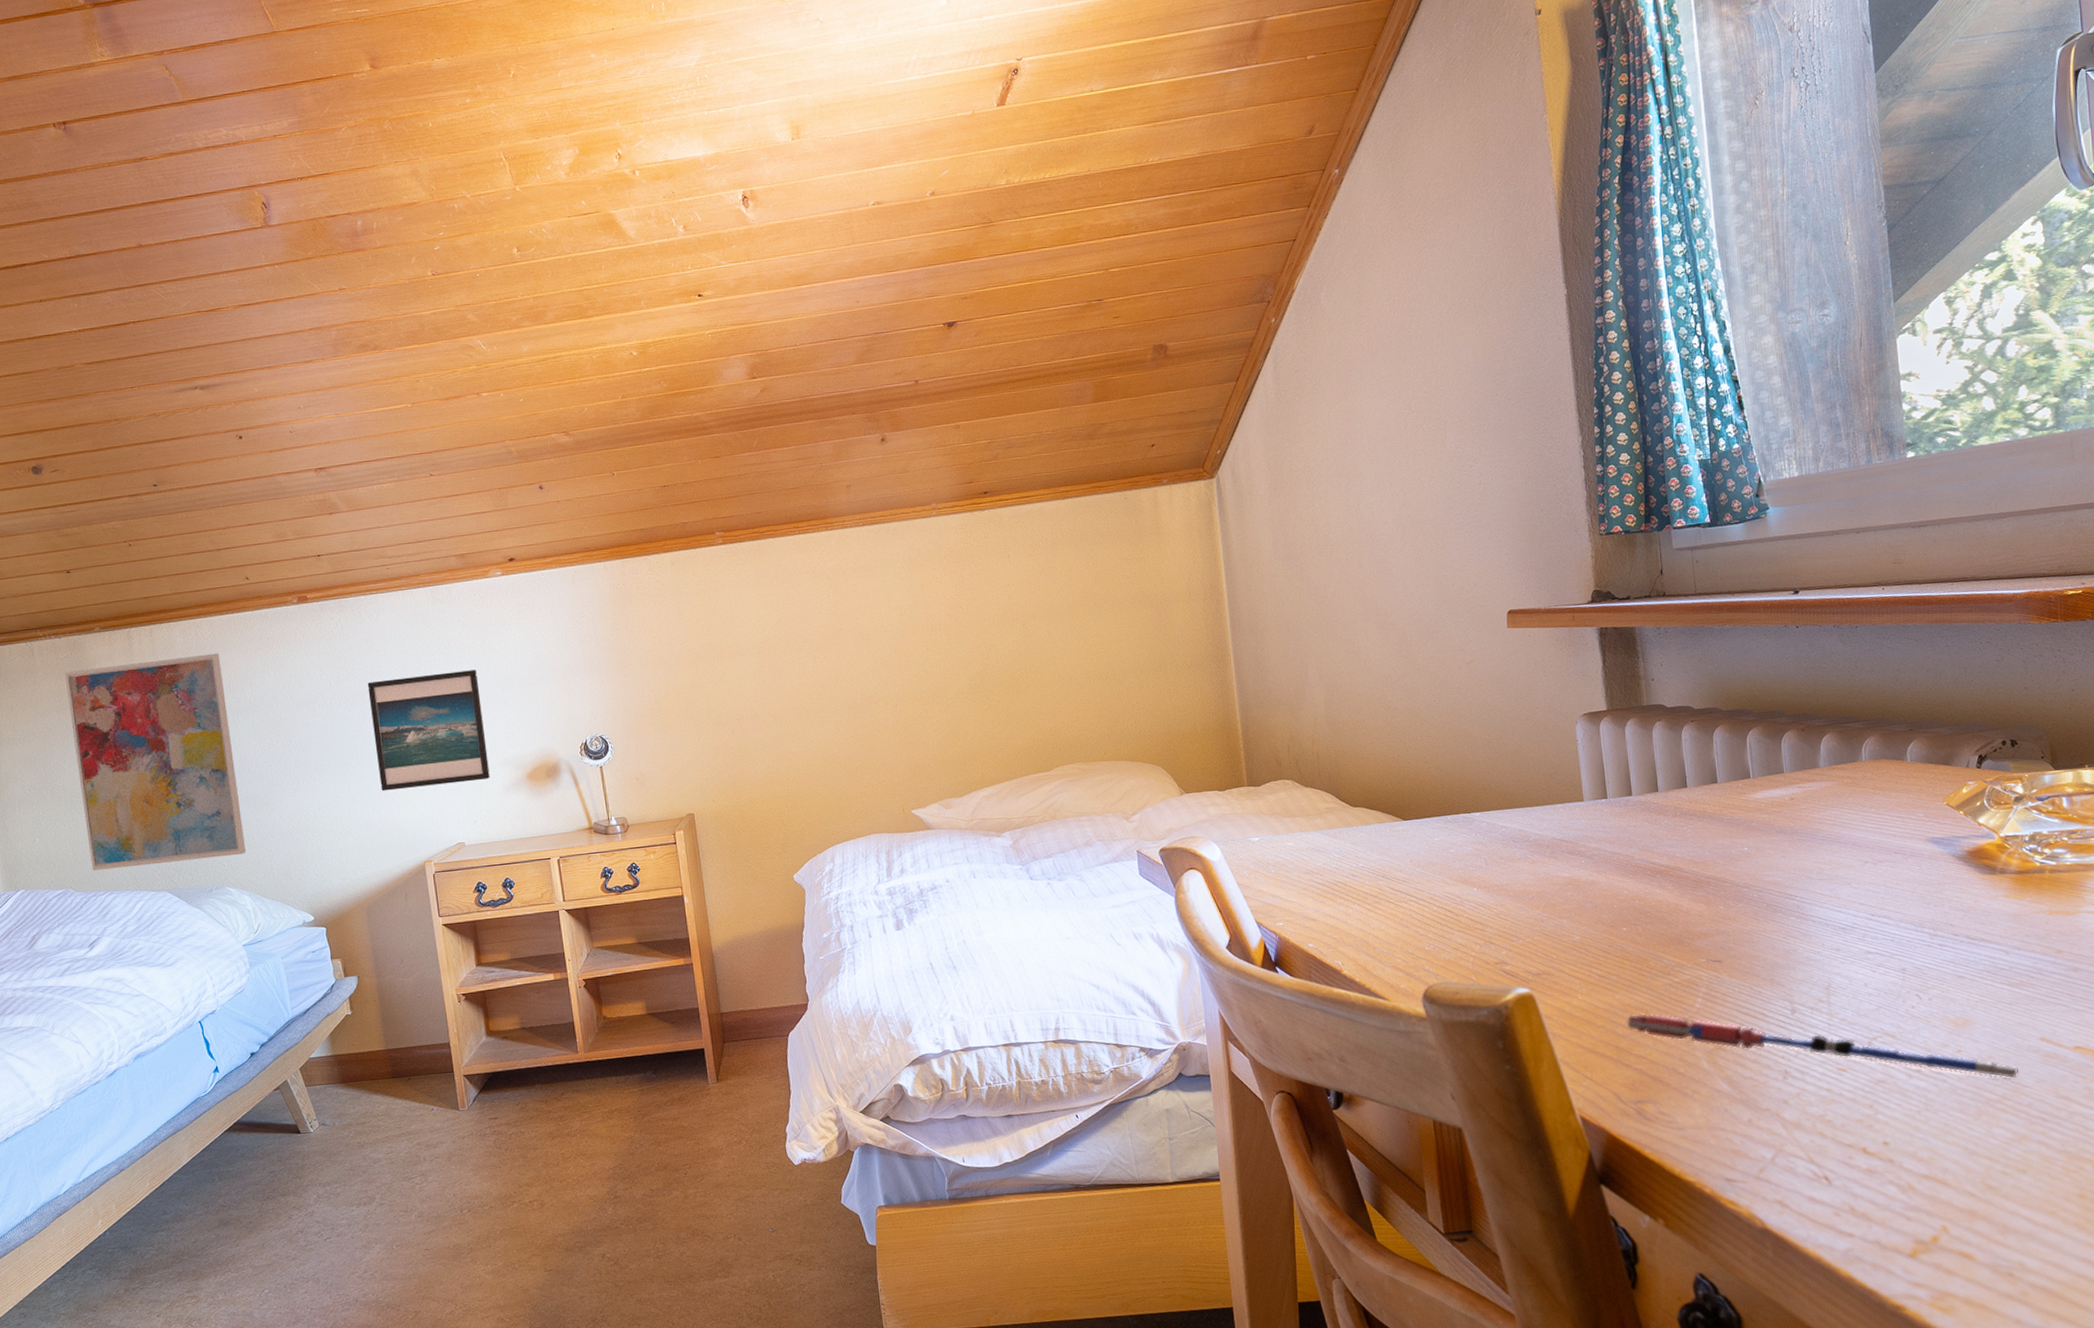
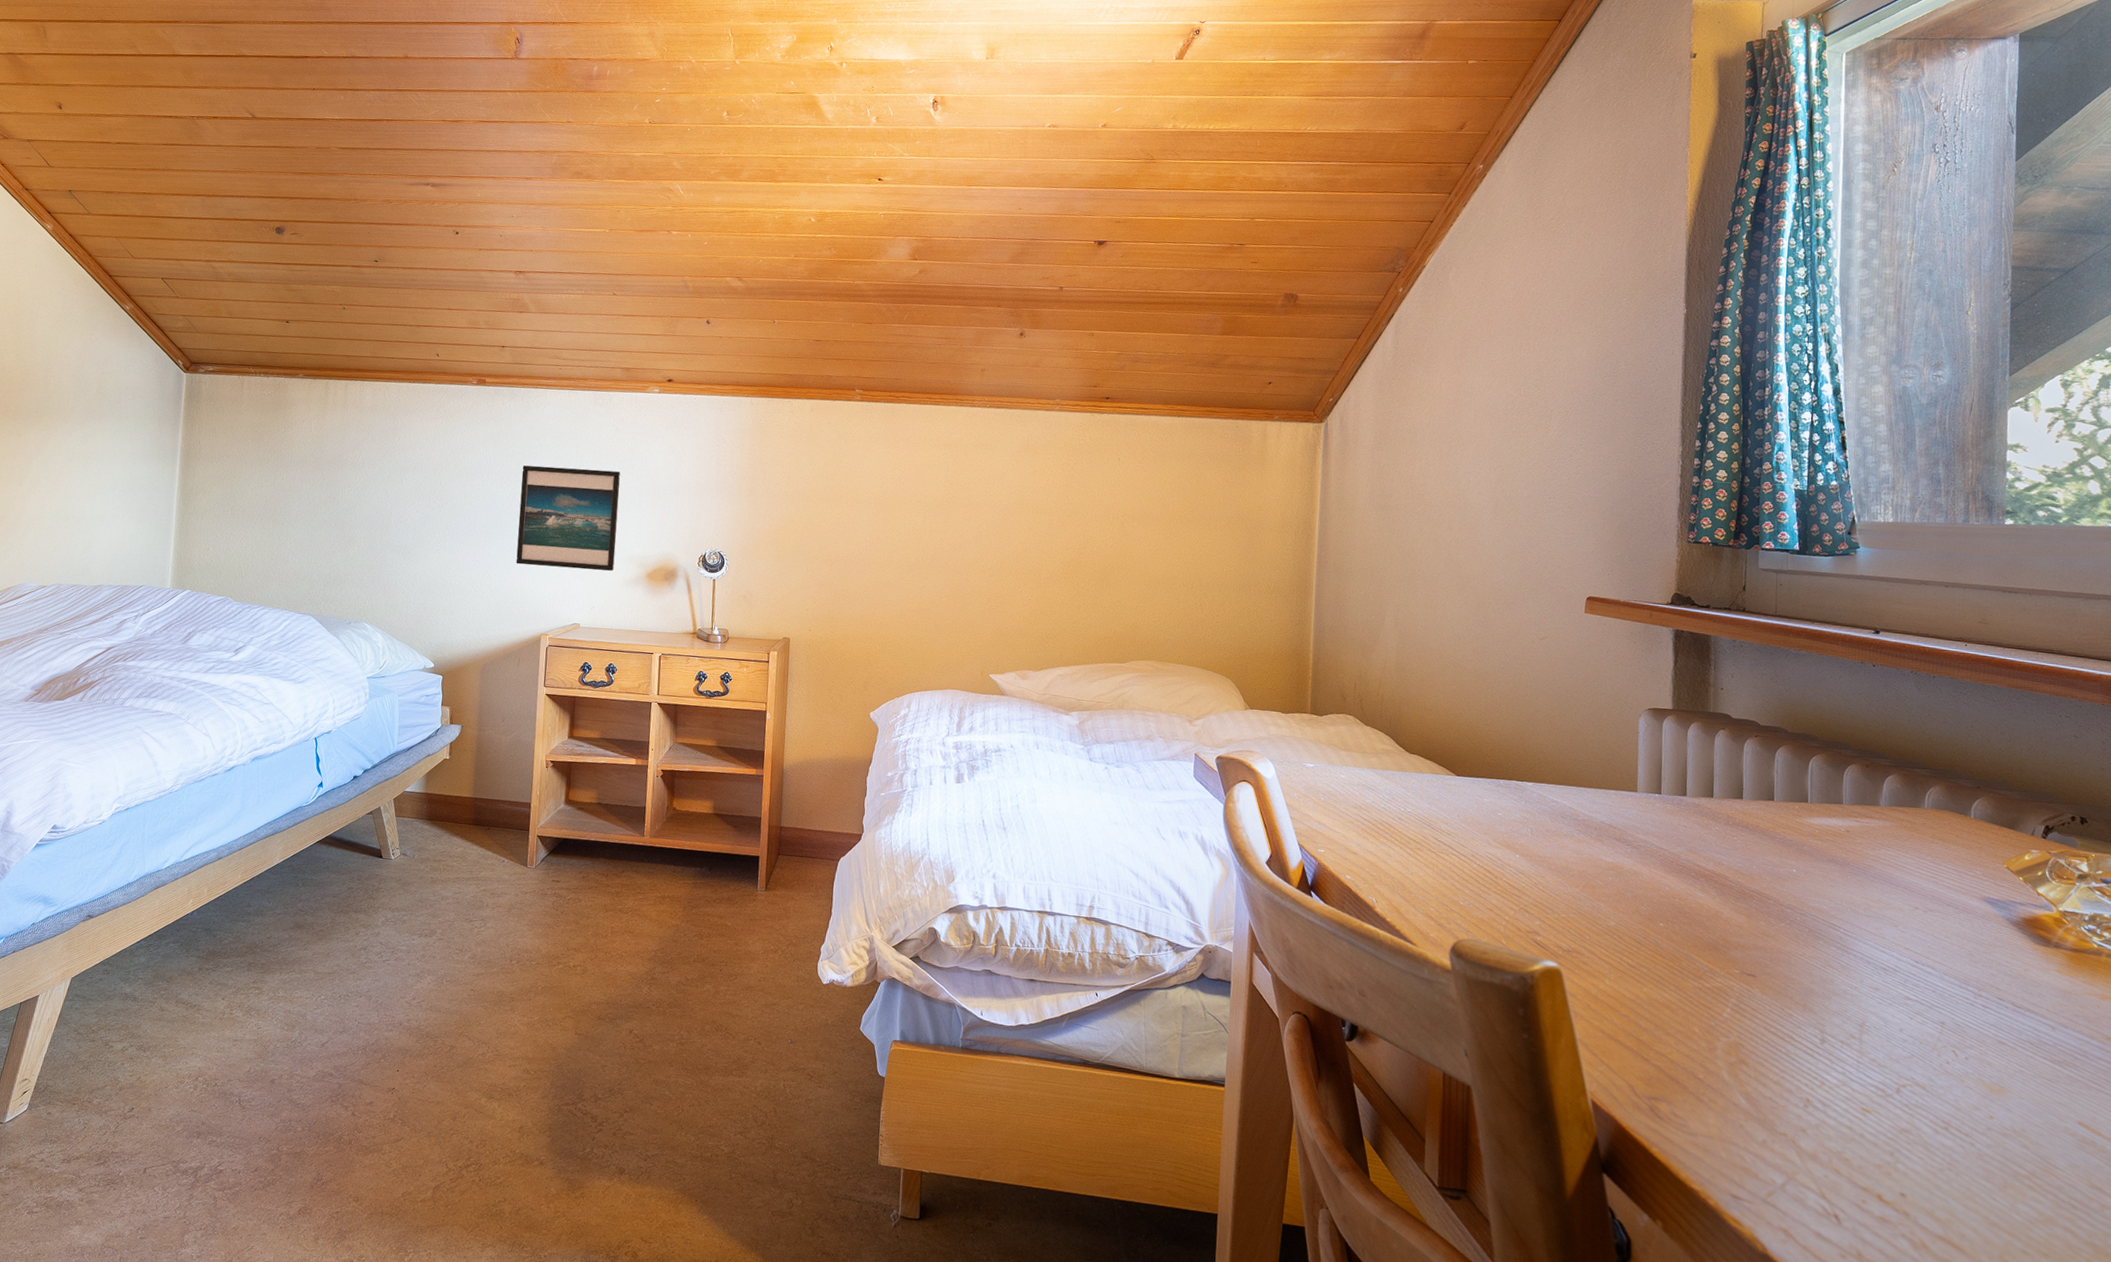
wall art: present [64,653,246,871] -> none [252,407,401,596]
pen: present [1626,1013,2019,1080] -> none [1650,1009,2052,1159]

